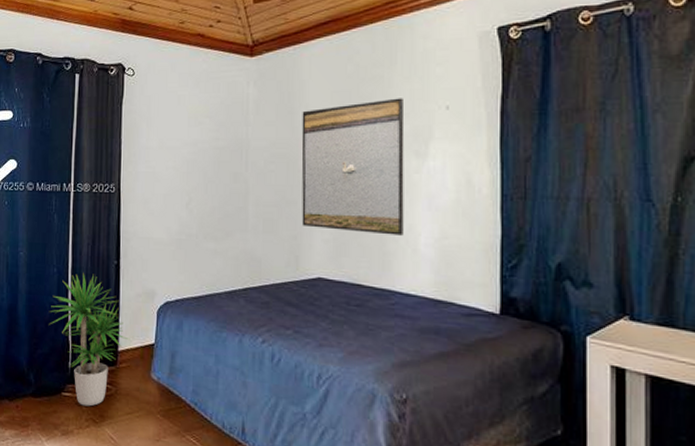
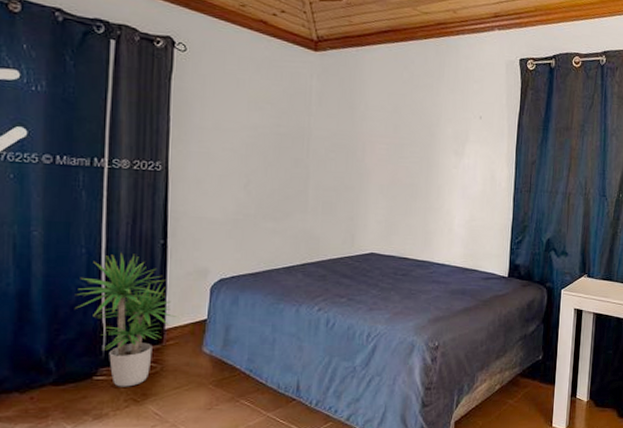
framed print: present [301,98,405,236] -> none [358,105,448,218]

